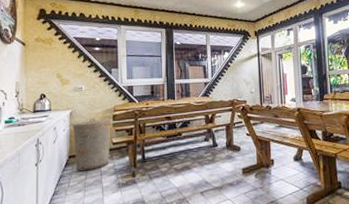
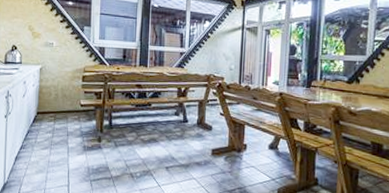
trash can: present [72,118,112,172] -> none [41,76,81,130]

